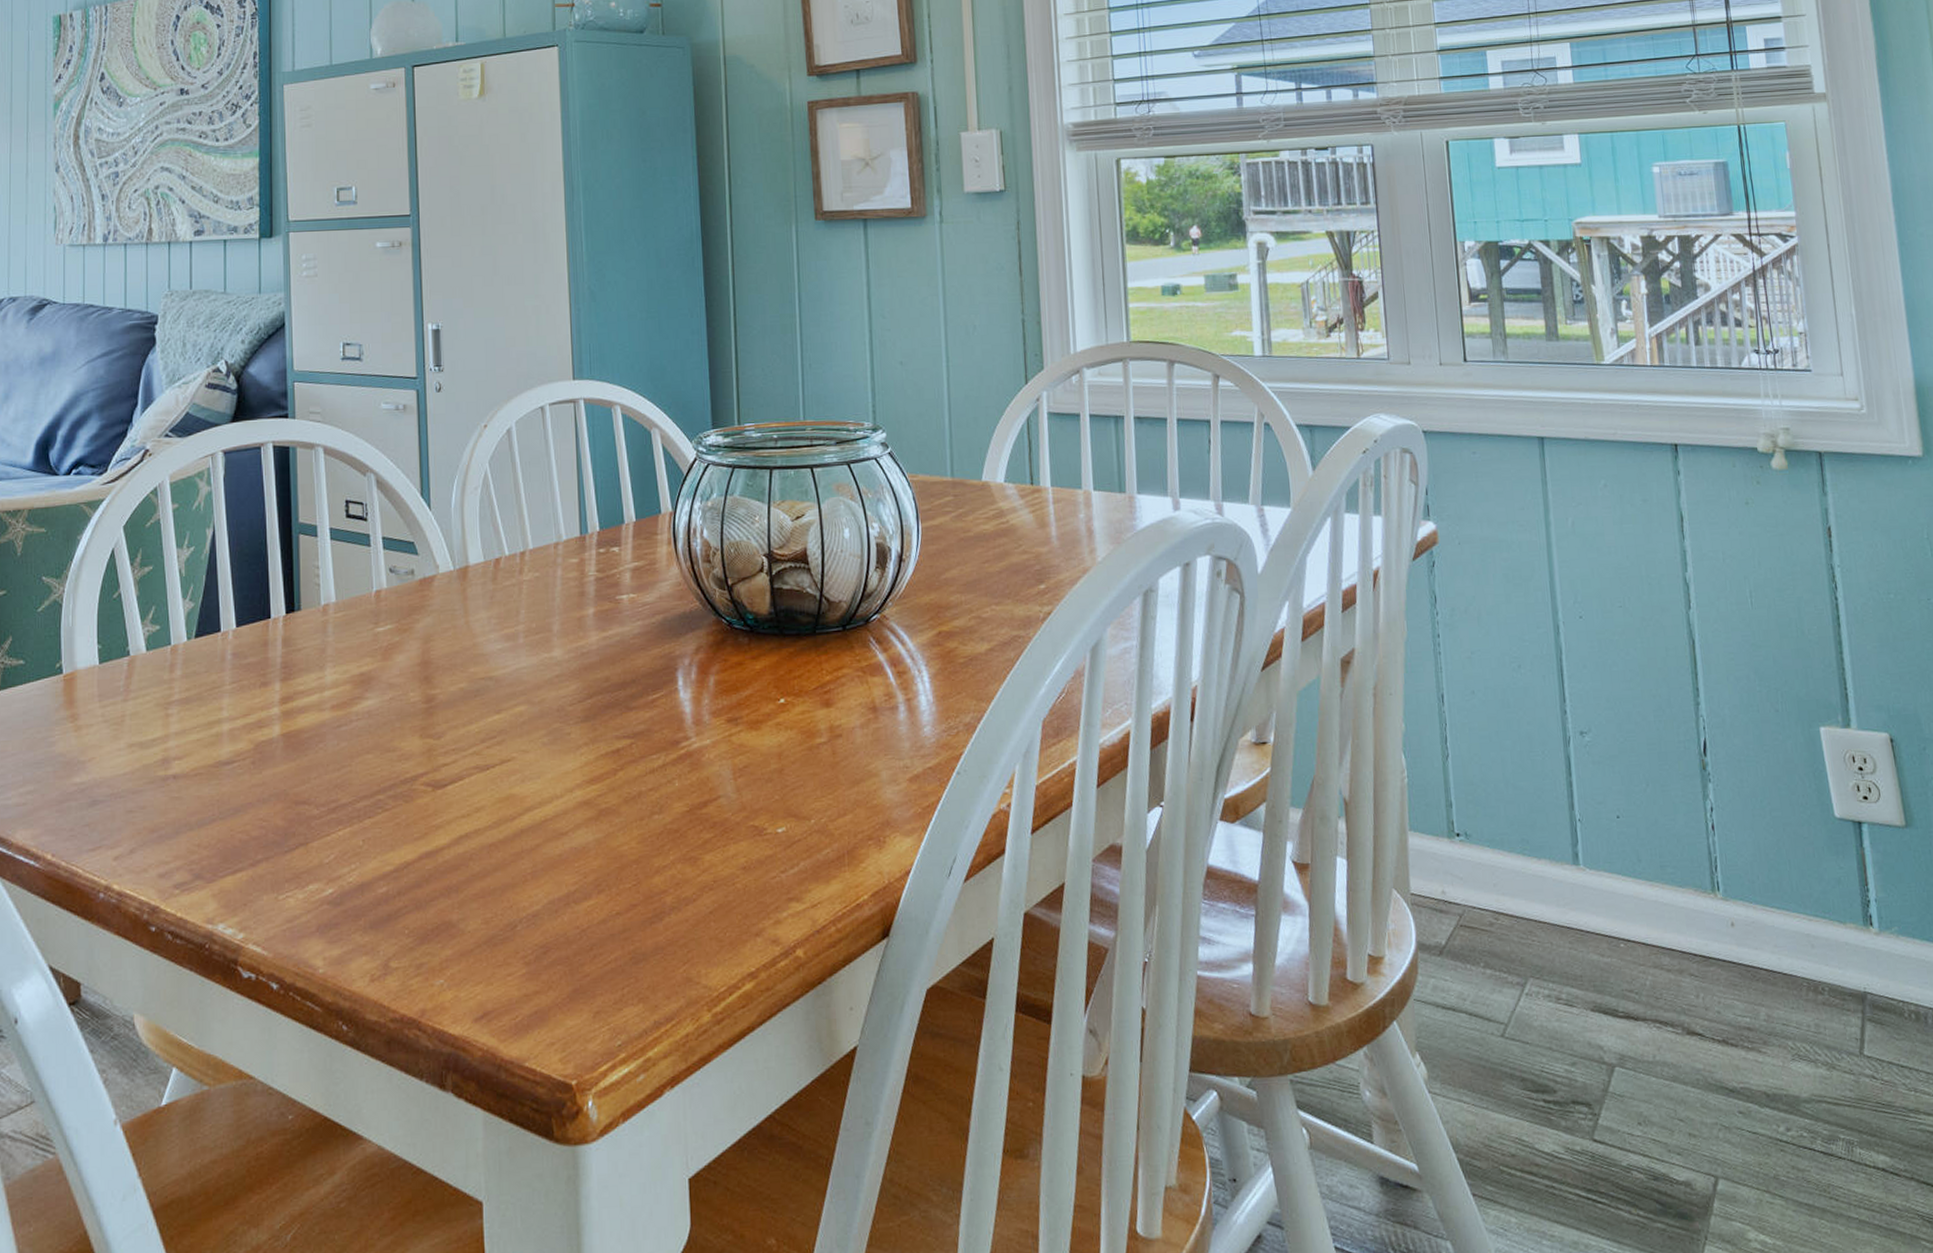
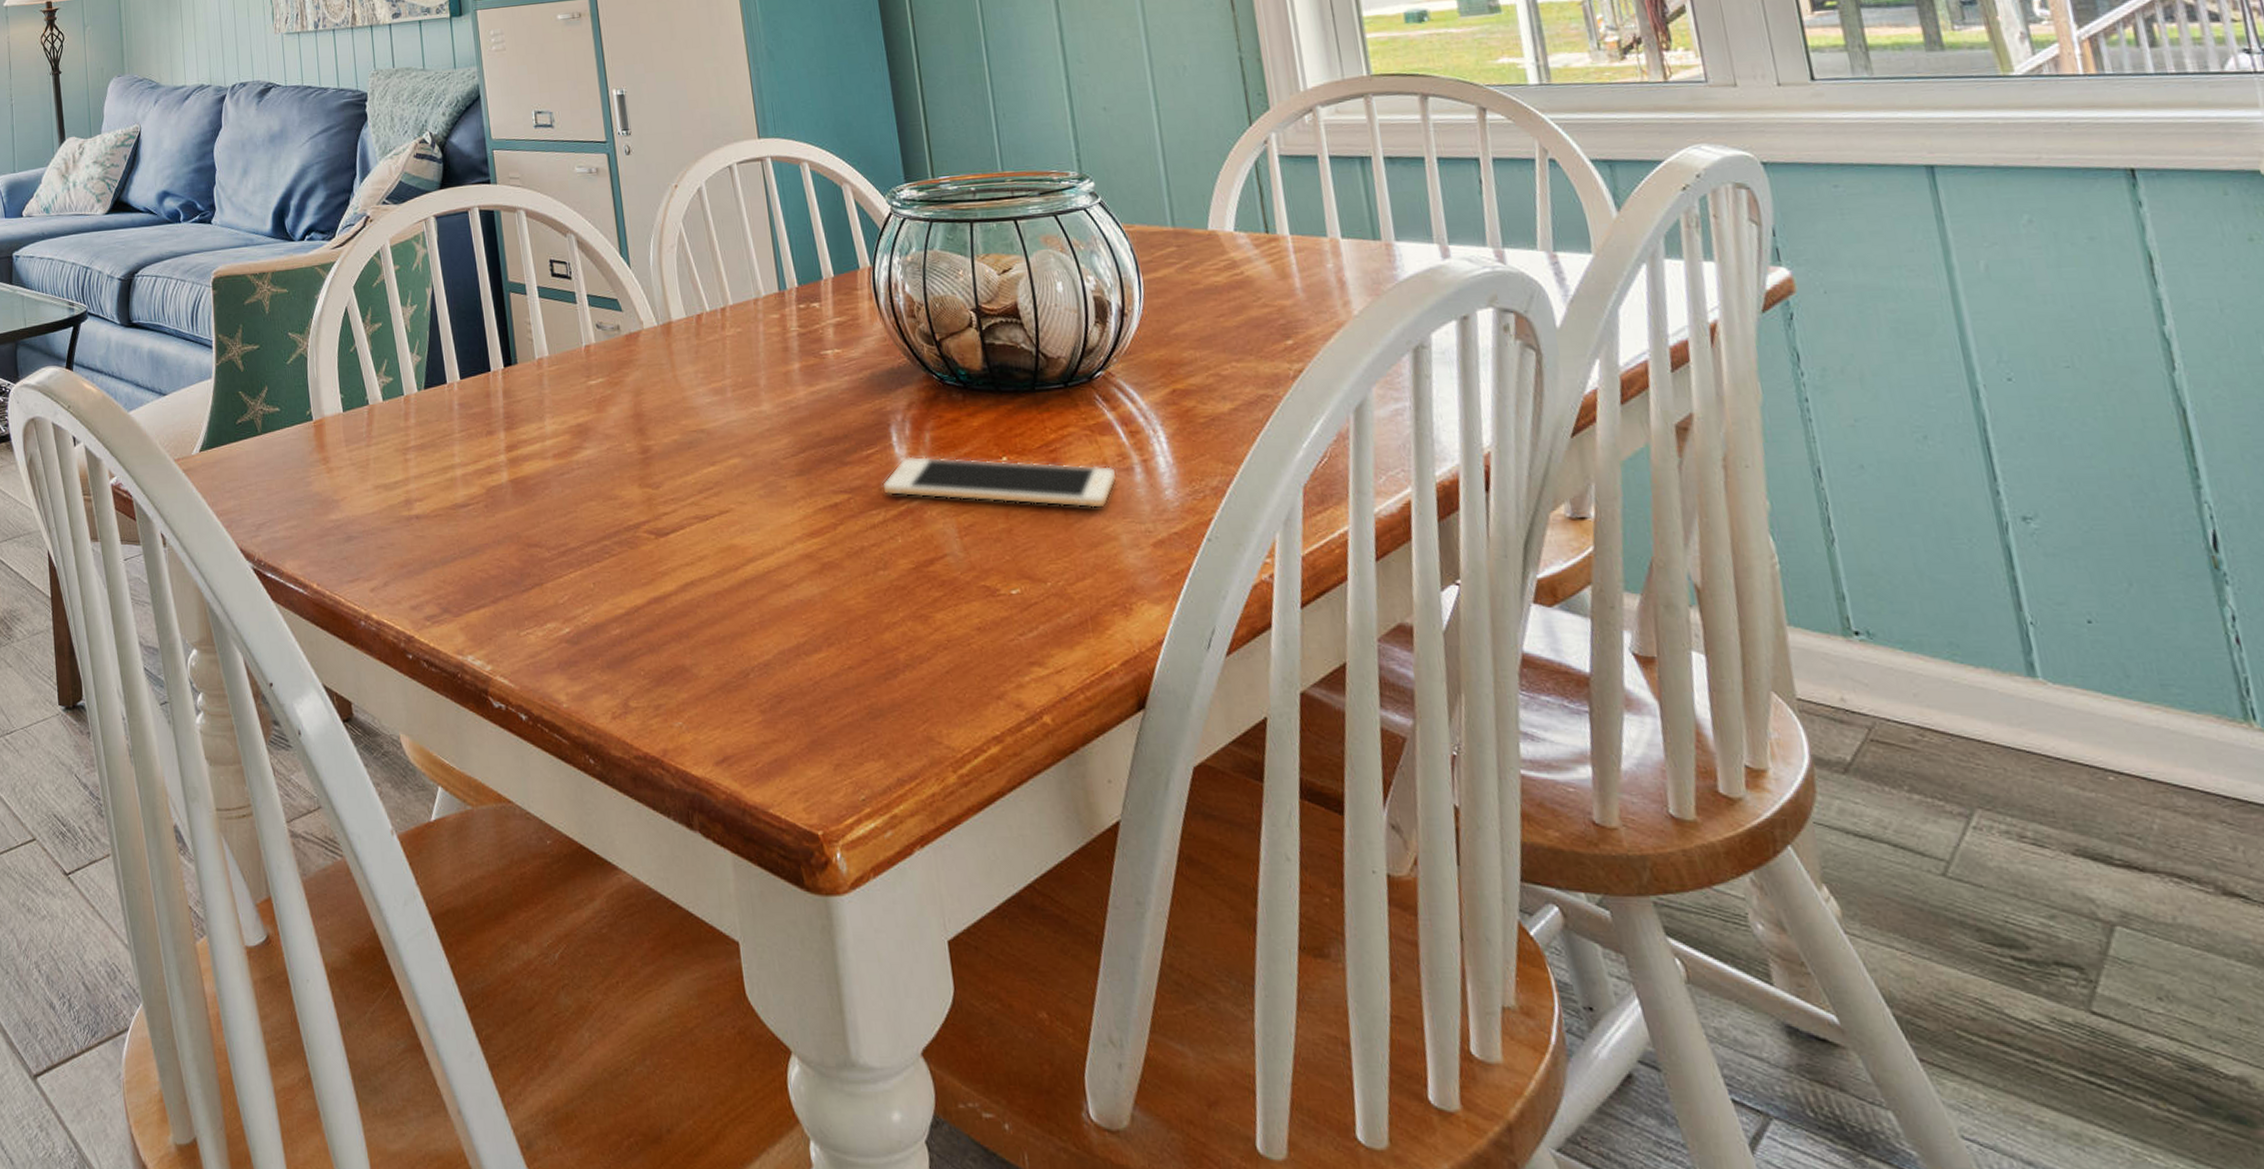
cell phone: none [664,699,882,747] -> present [881,456,1117,509]

